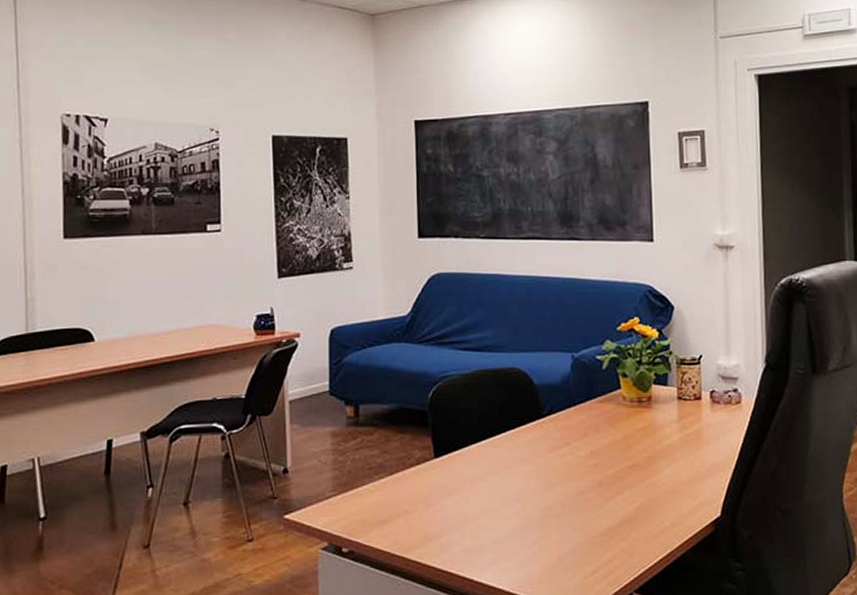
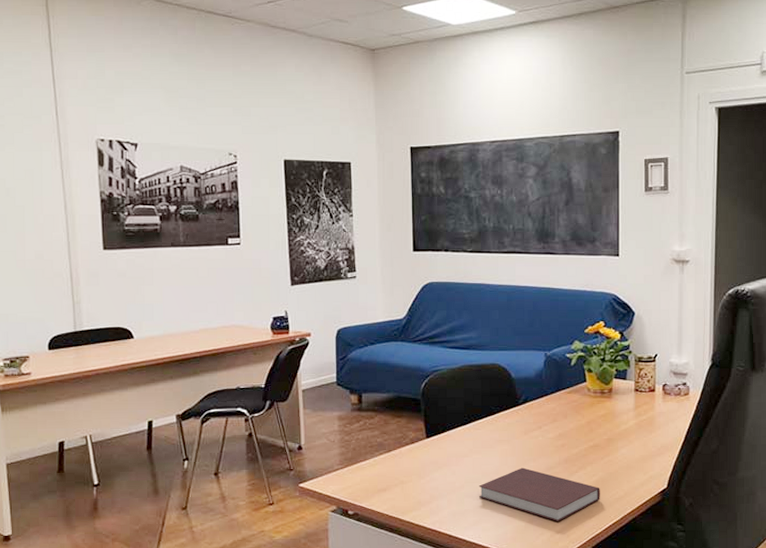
notebook: none [497,493,642,559] -> present [478,467,600,521]

